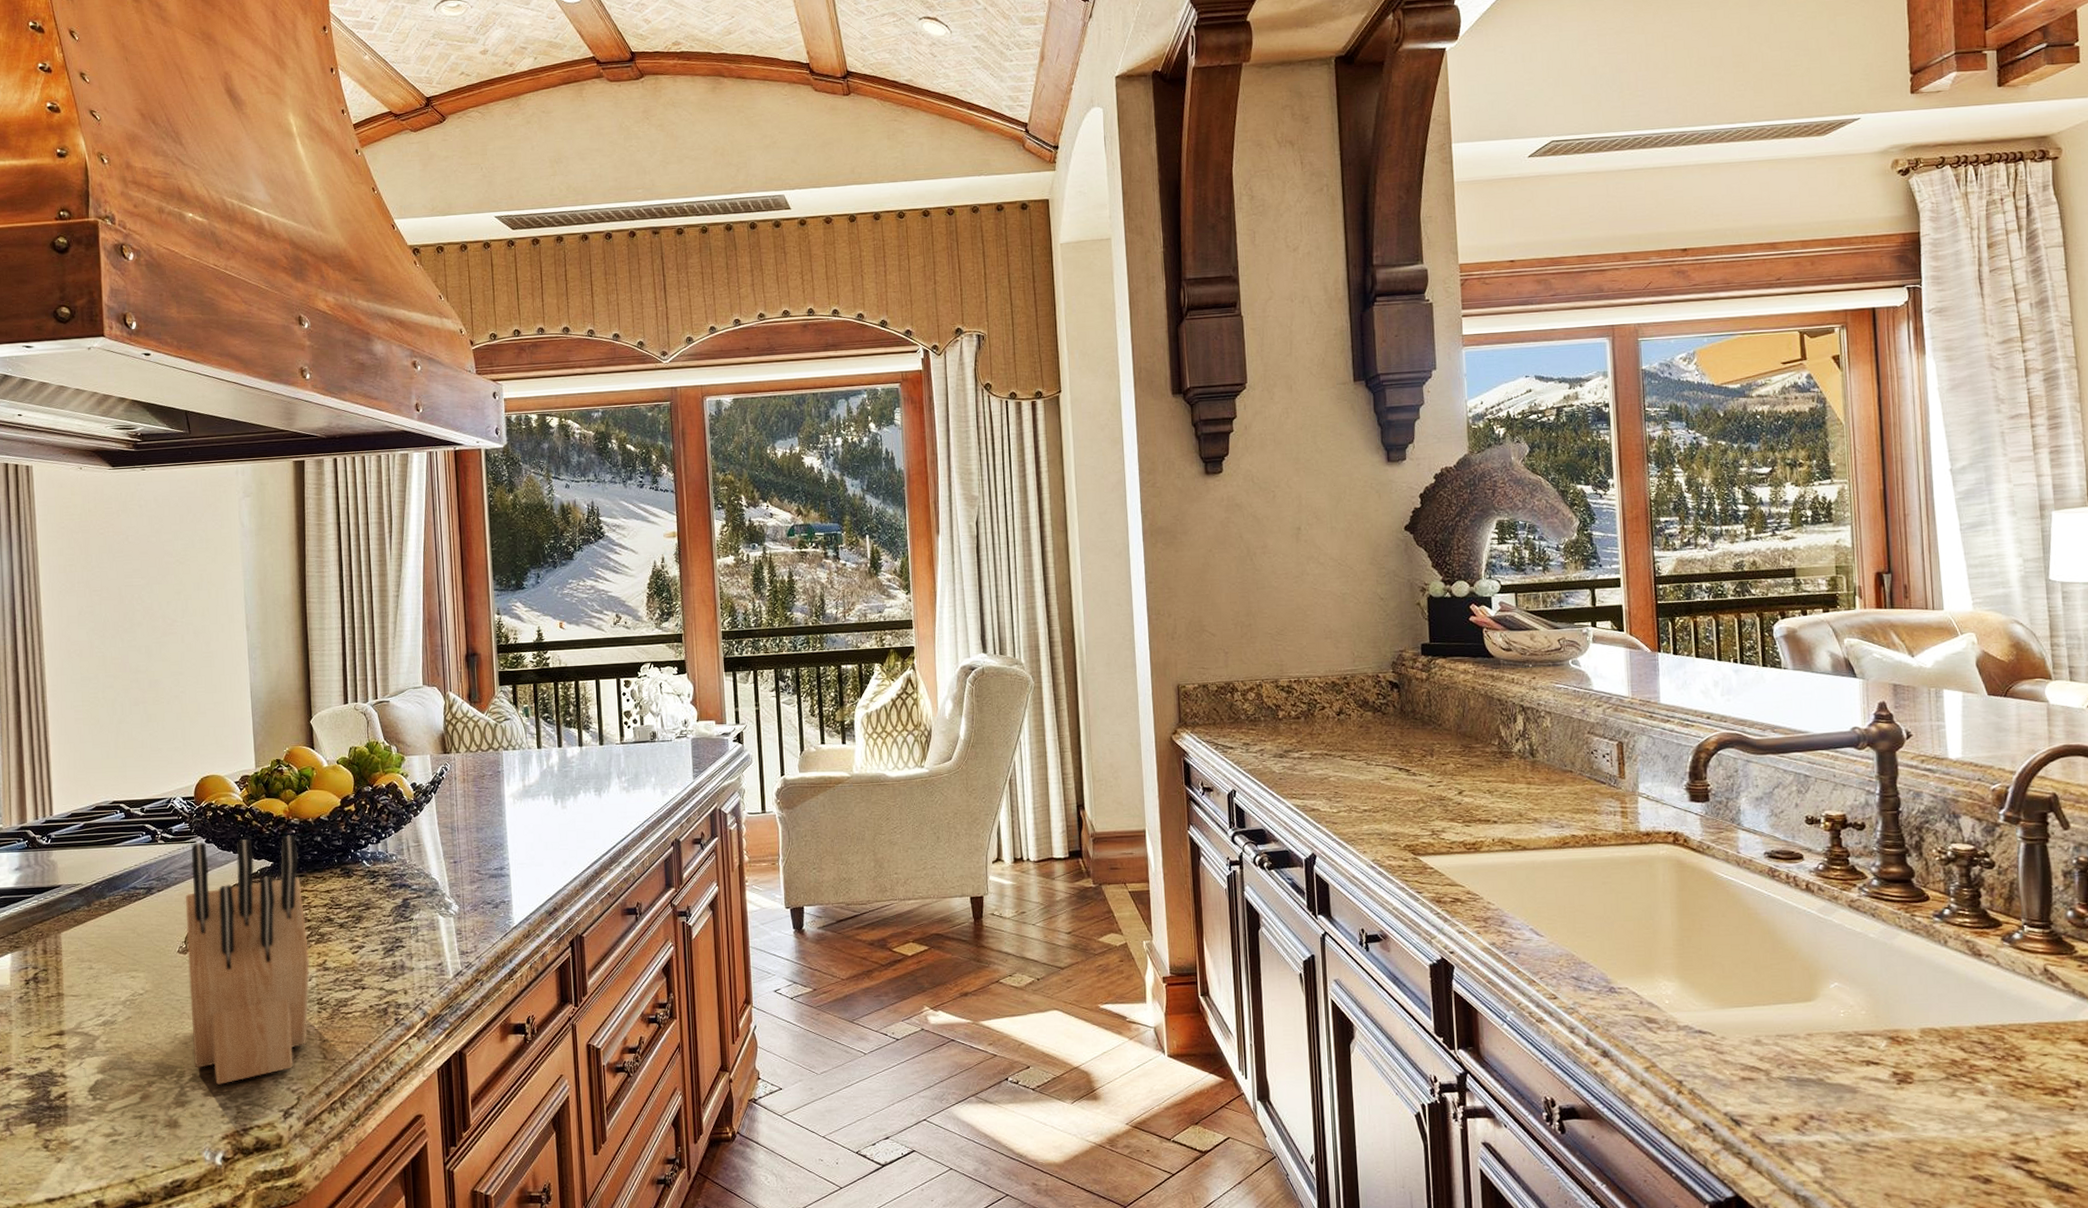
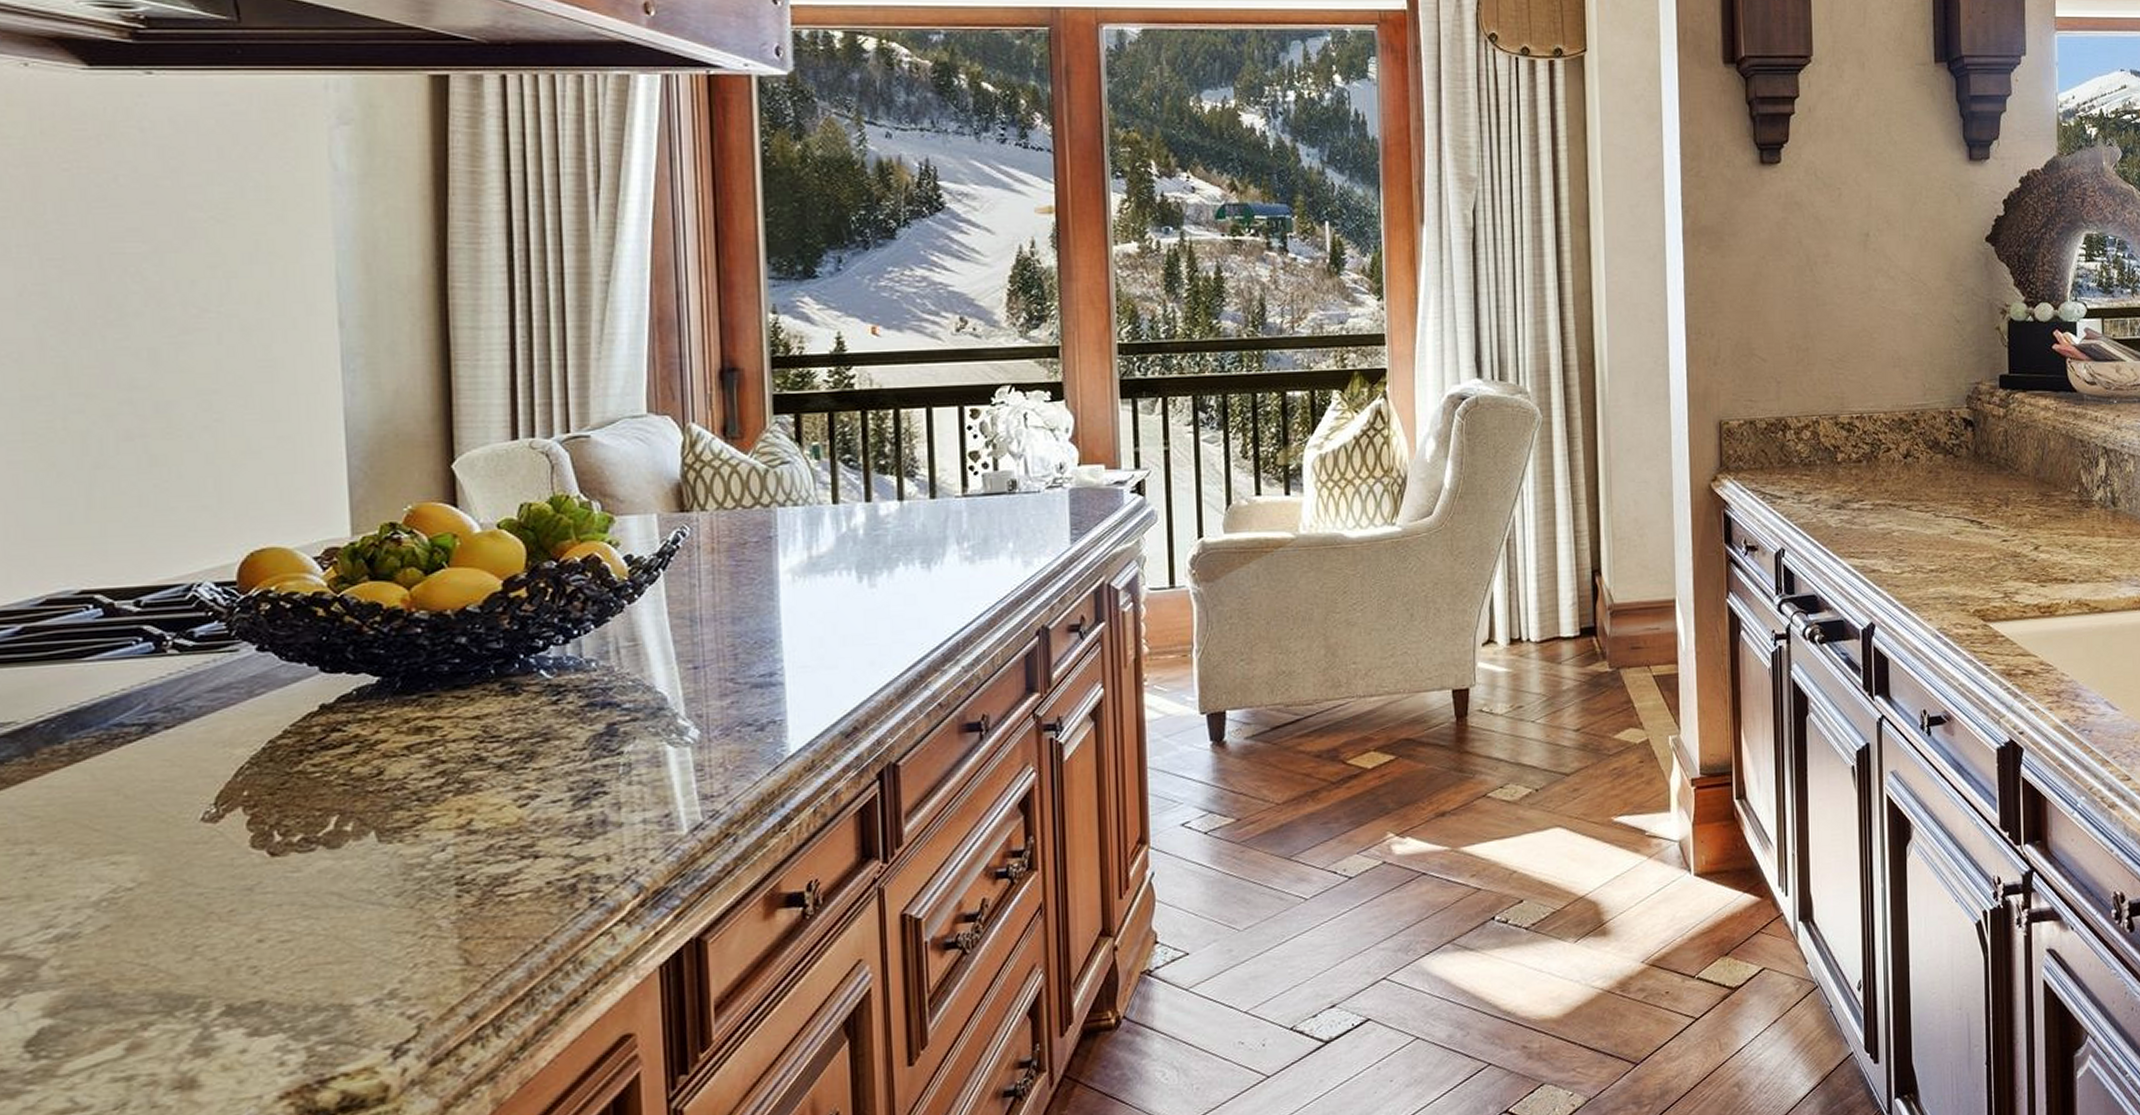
knife block: present [185,834,310,1085] -> none [216,634,444,1018]

